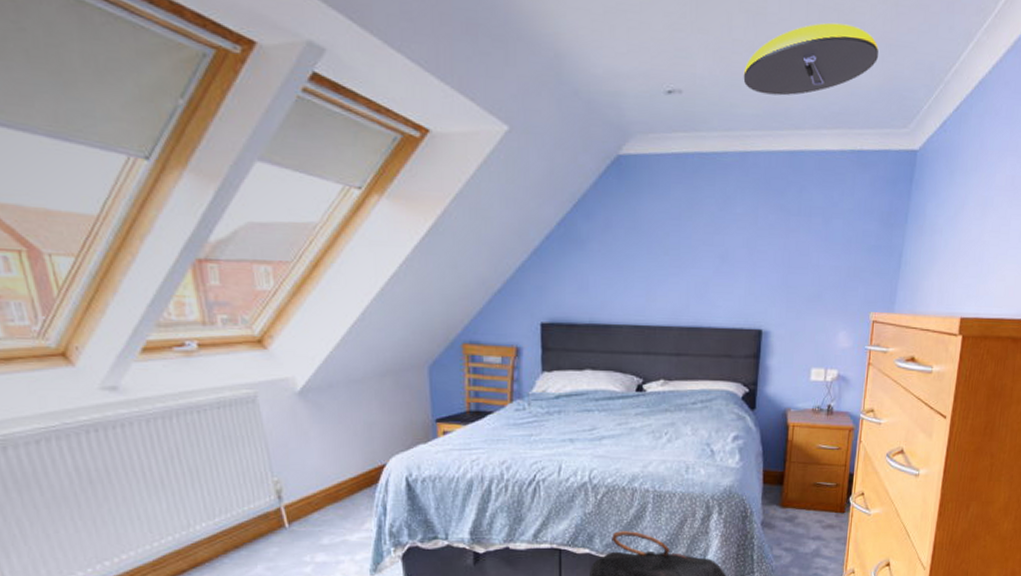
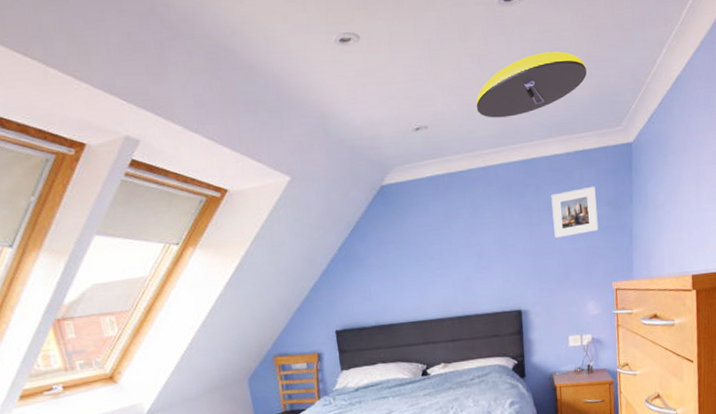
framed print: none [812,195,867,252] -> present [551,186,599,239]

